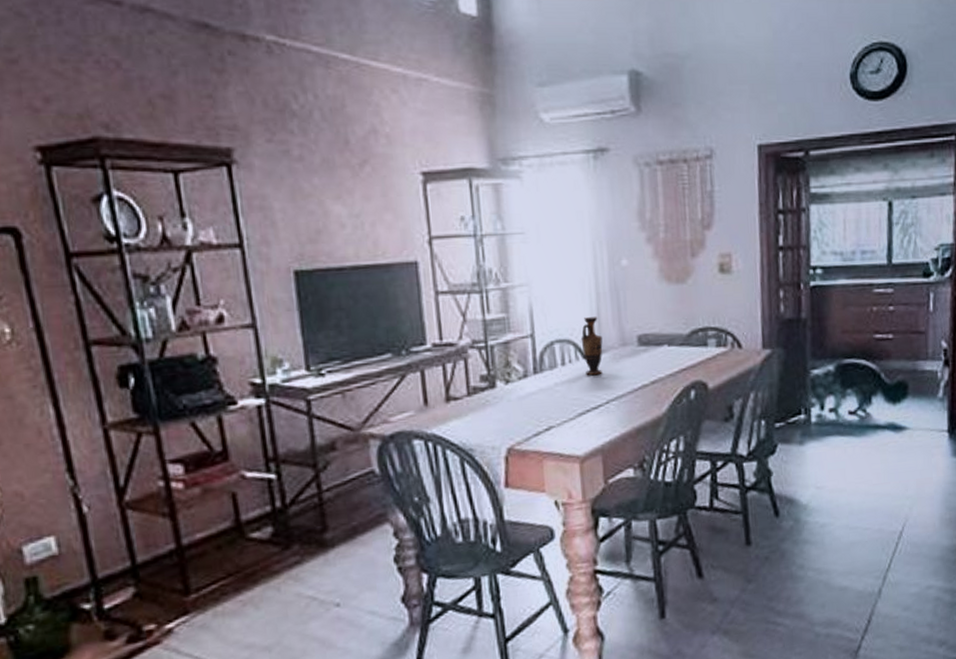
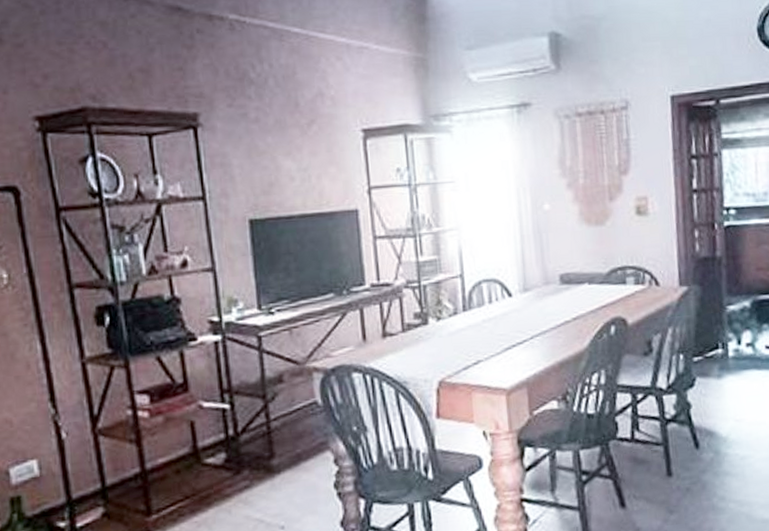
vase: present [581,317,603,376] -> none [506,257,527,313]

